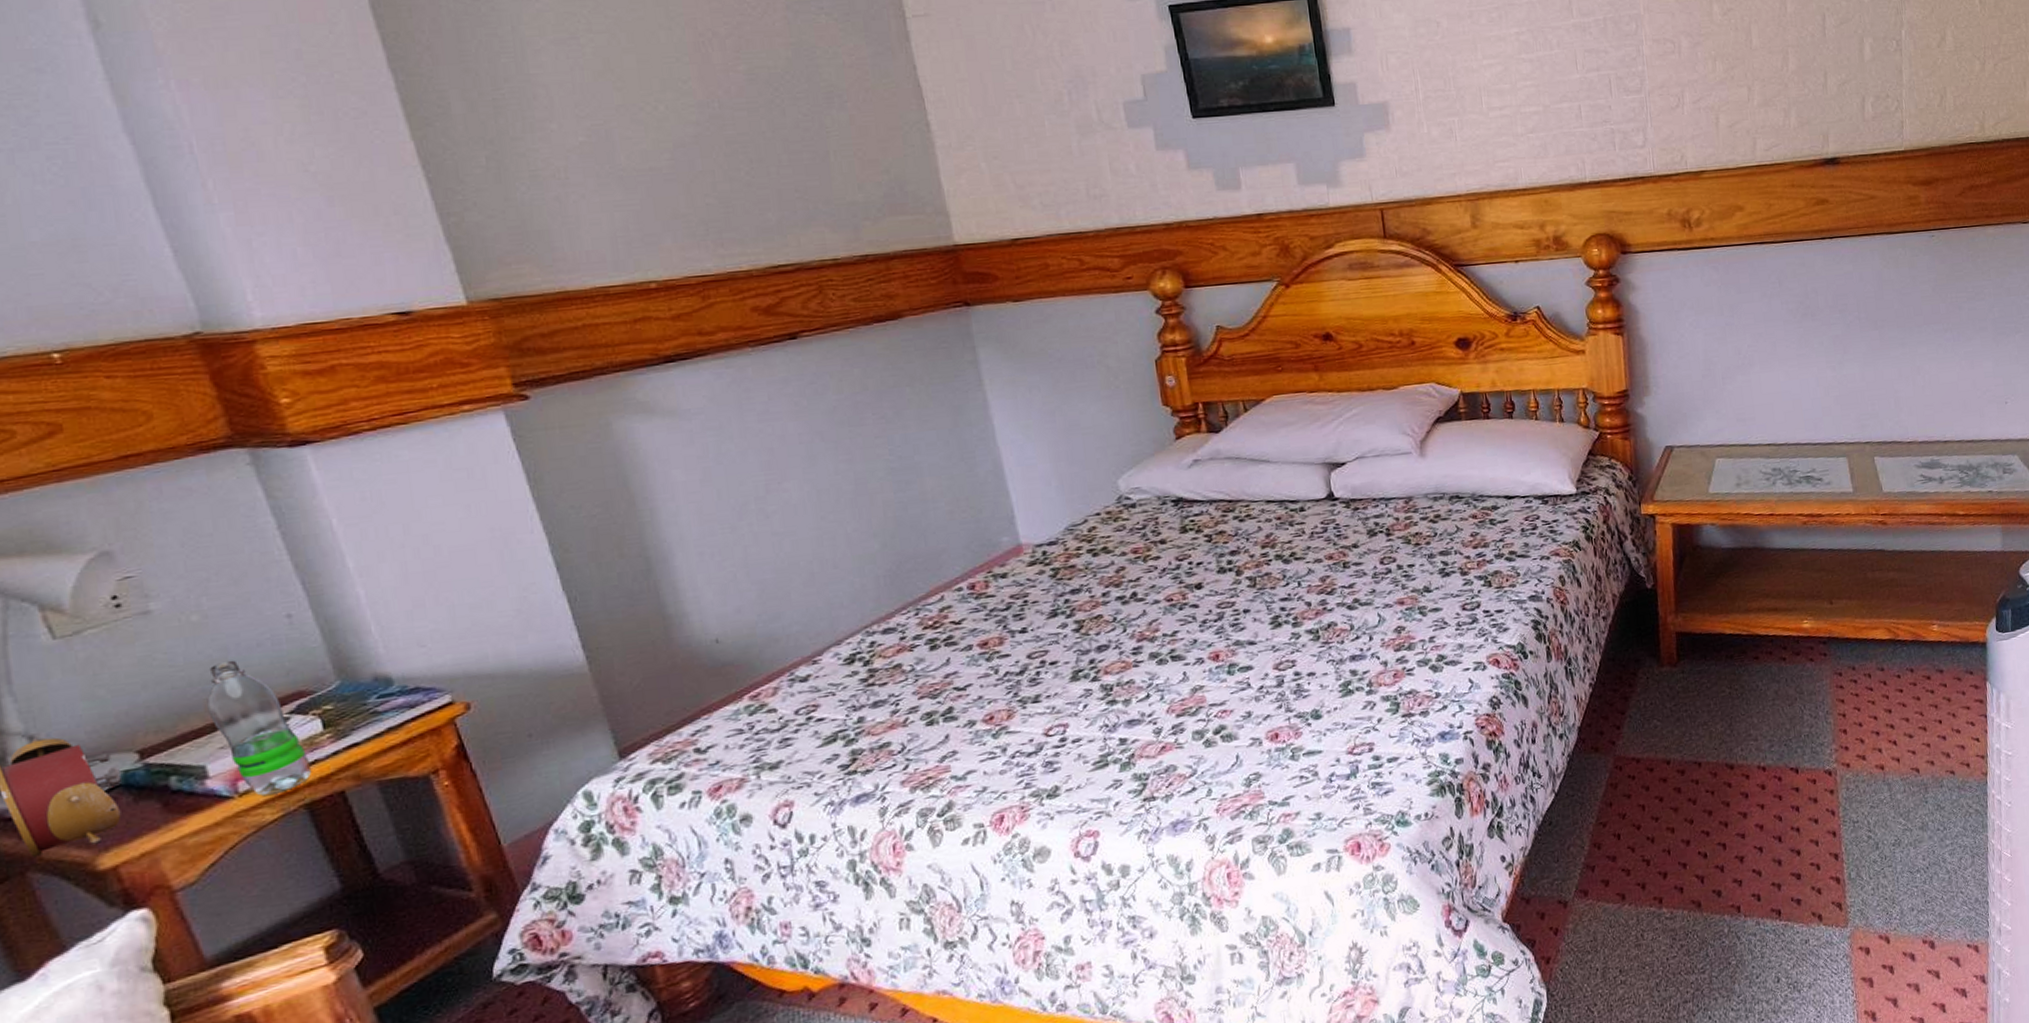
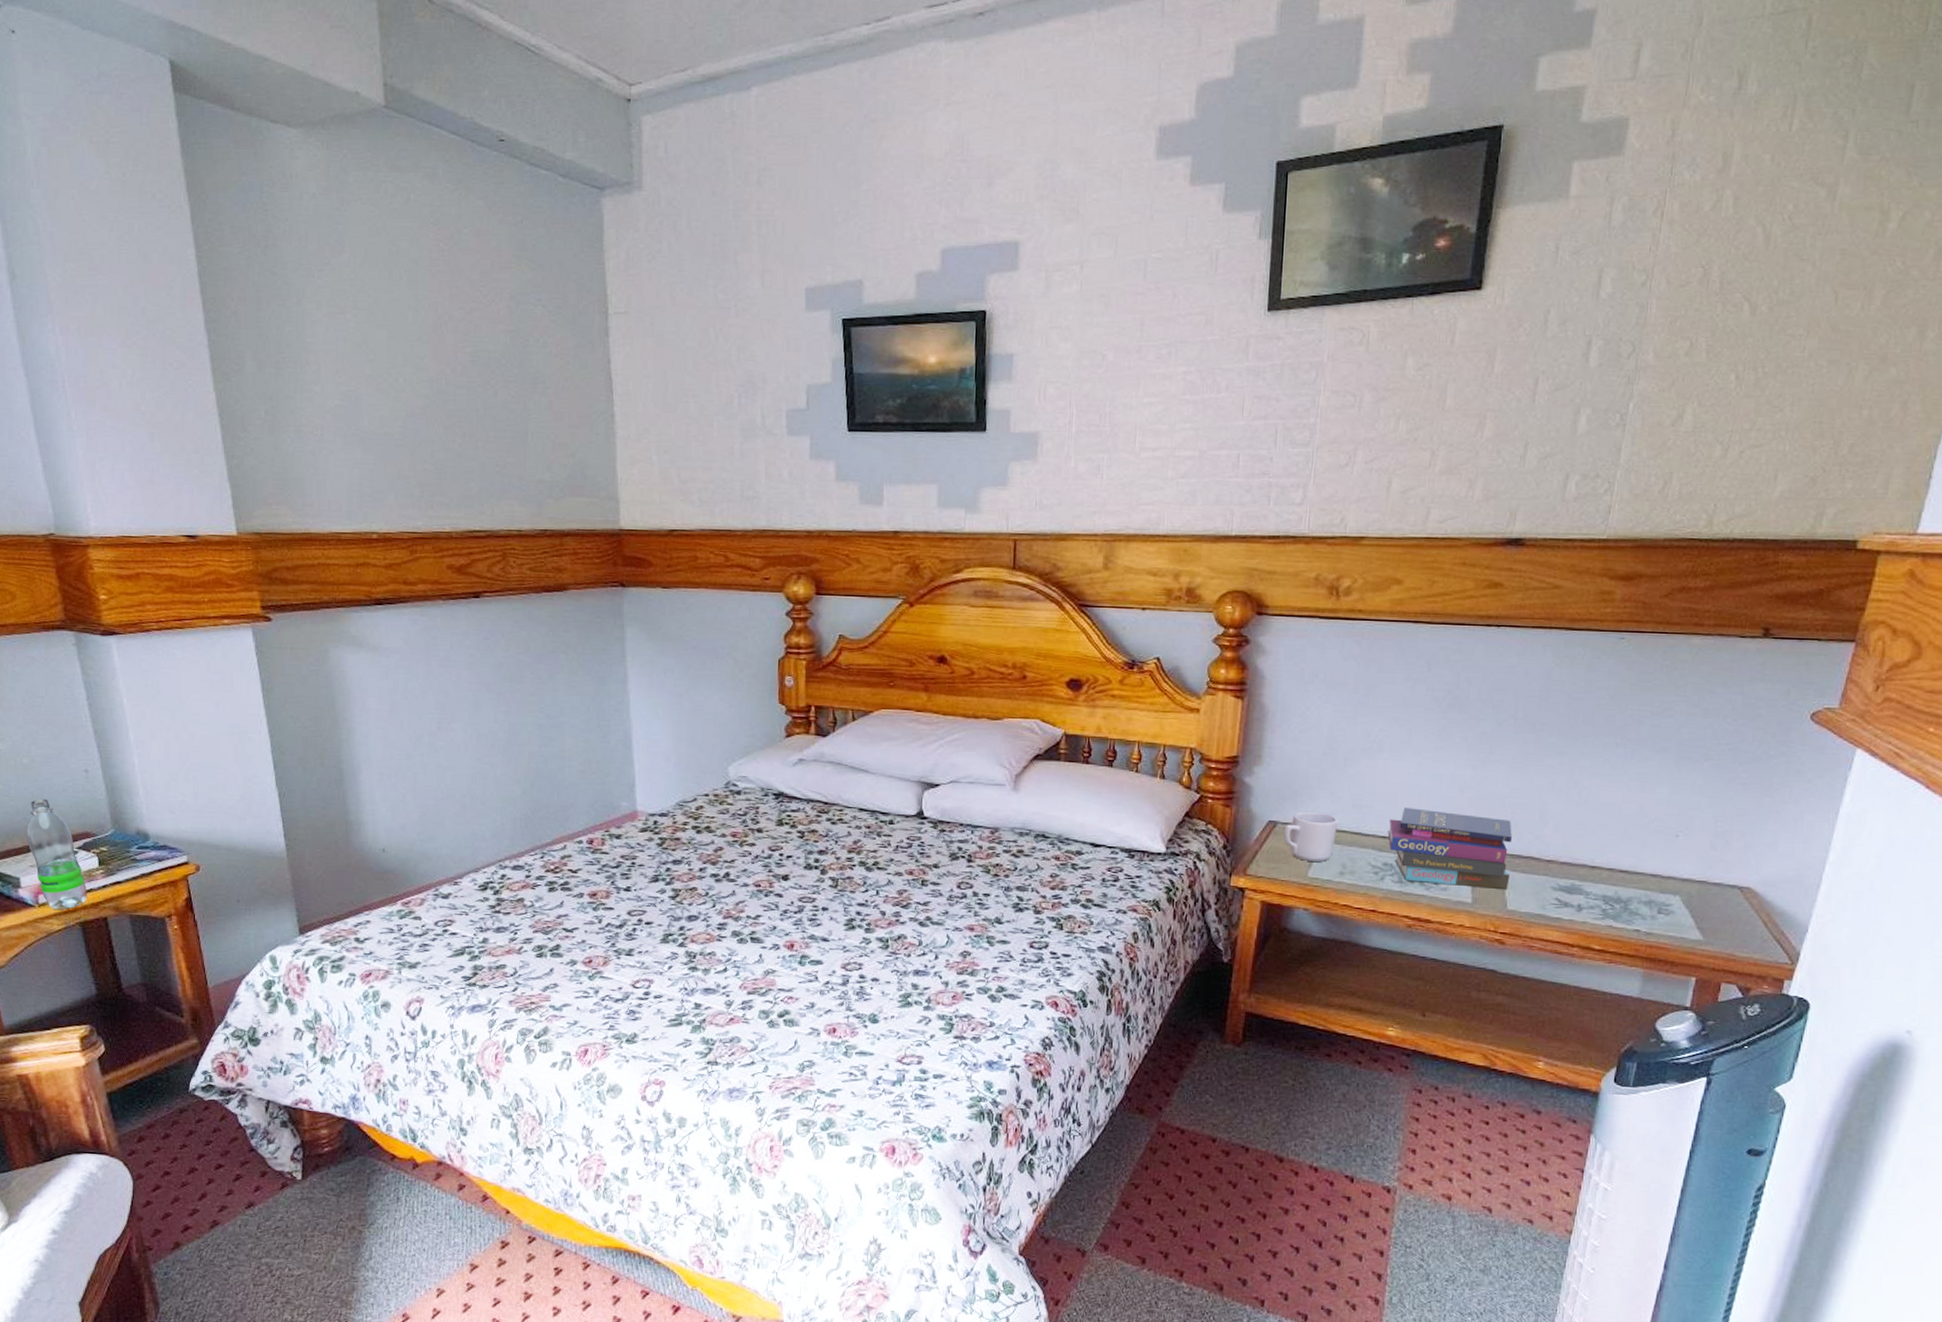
mug: none [1681,430,1728,479] -> present [1284,811,1339,862]
books: none [1771,411,1881,481] -> present [1388,807,1512,889]

